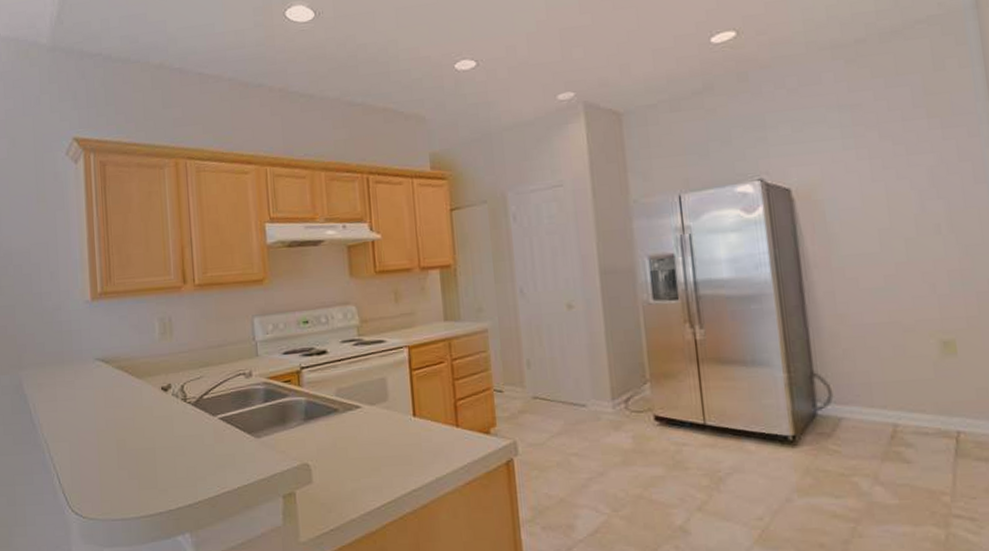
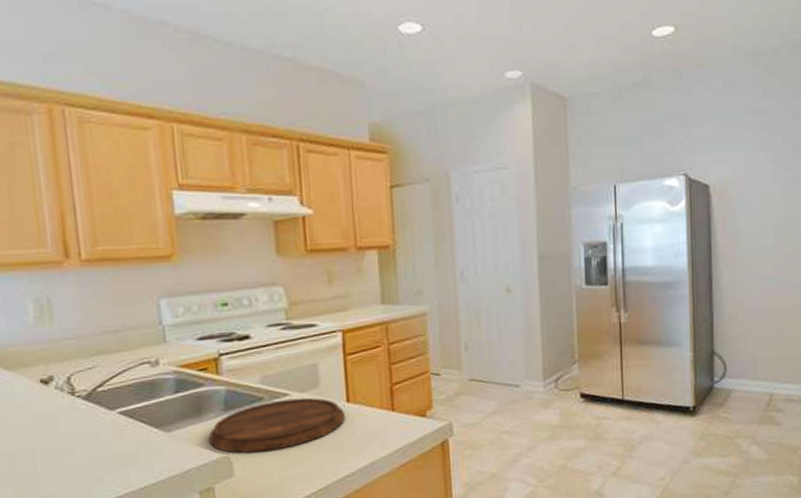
cutting board: none [291,410,412,462] -> present [208,397,345,454]

